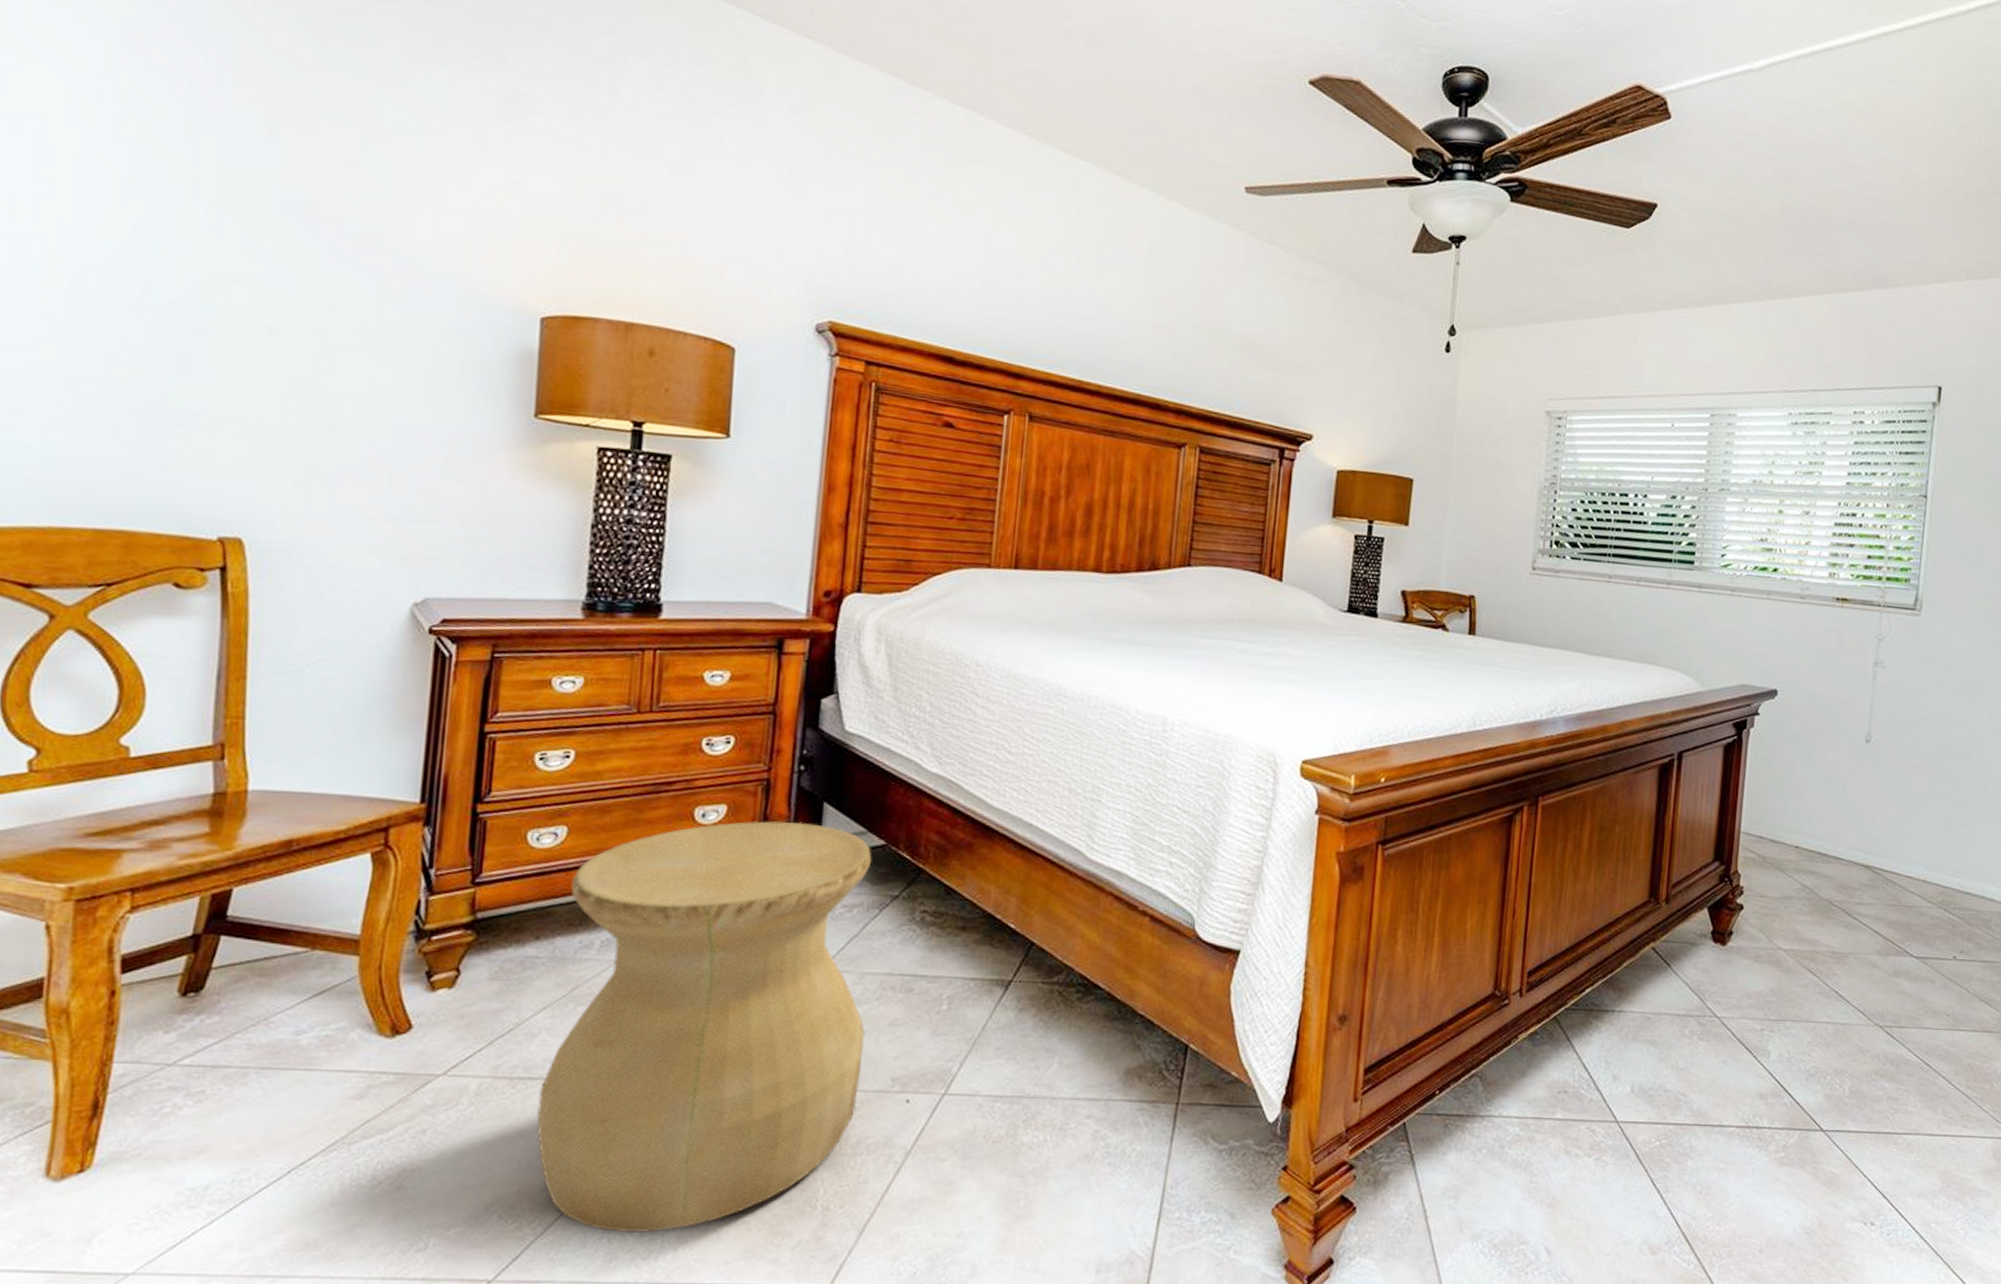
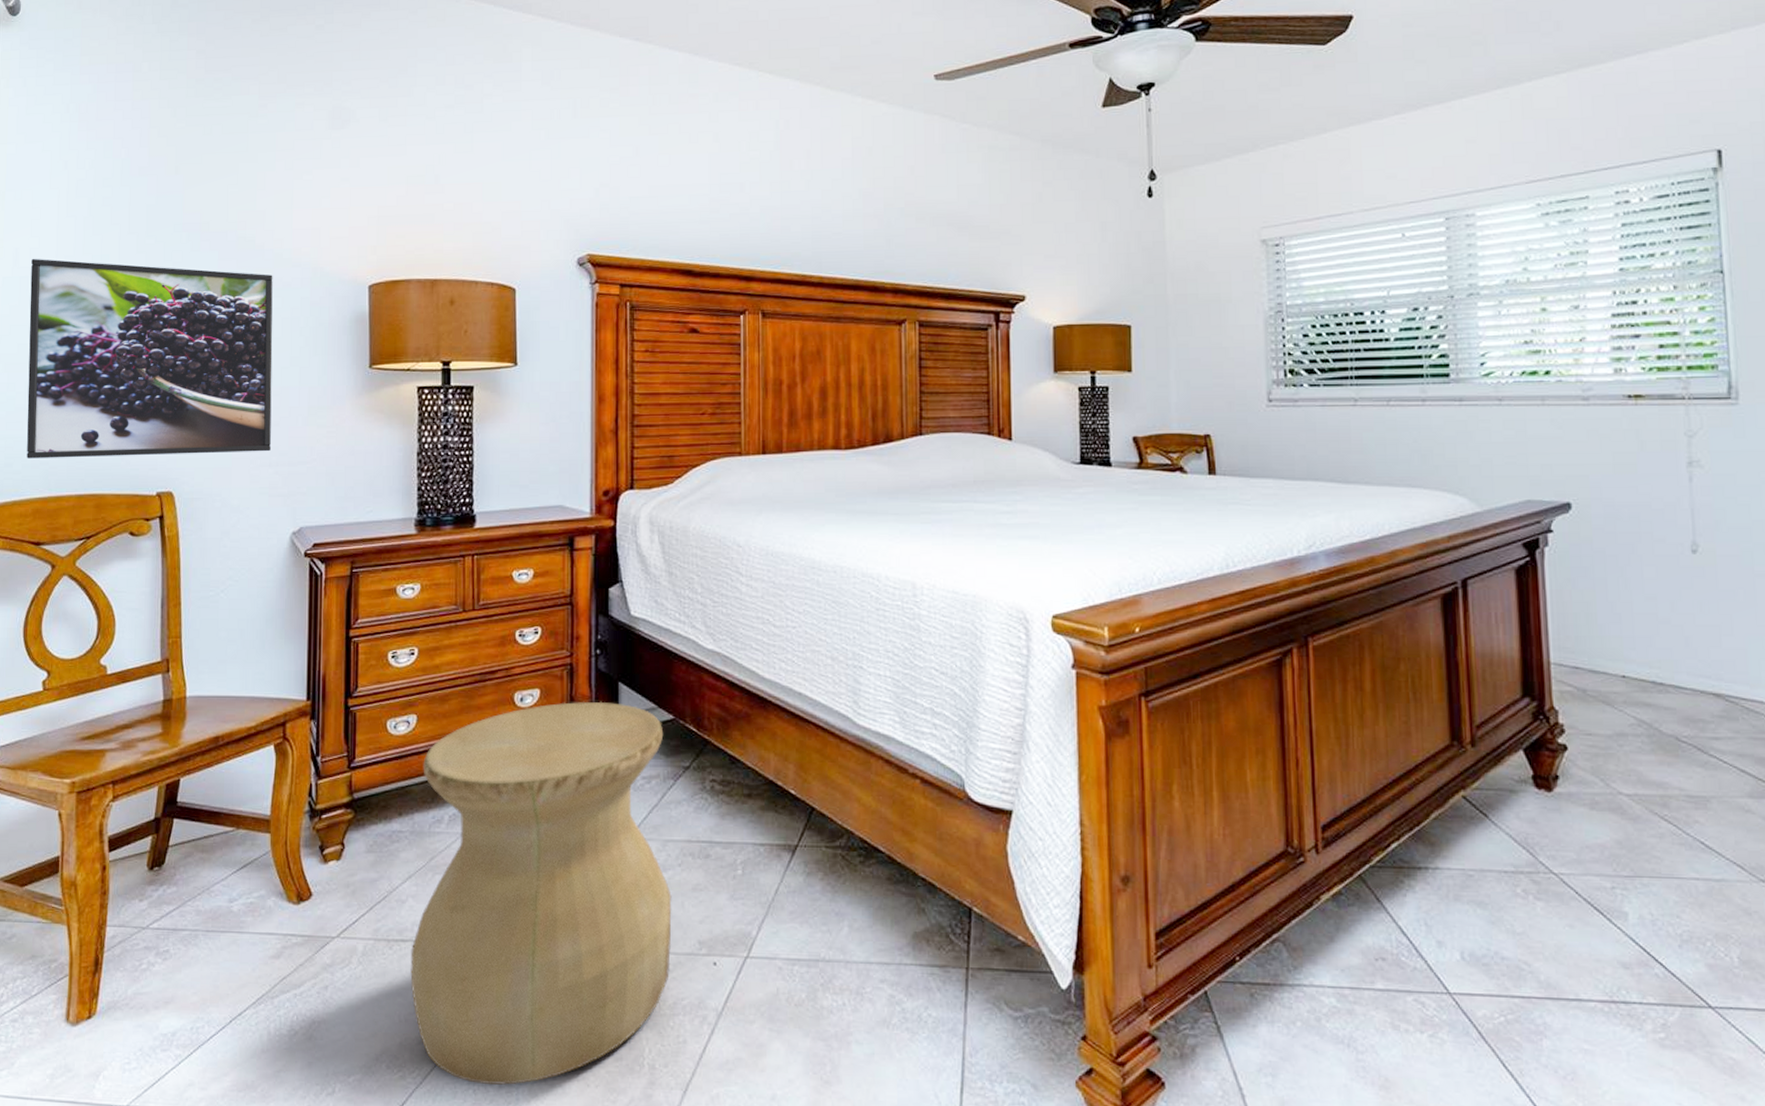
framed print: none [15,211,407,503] -> present [27,258,273,459]

